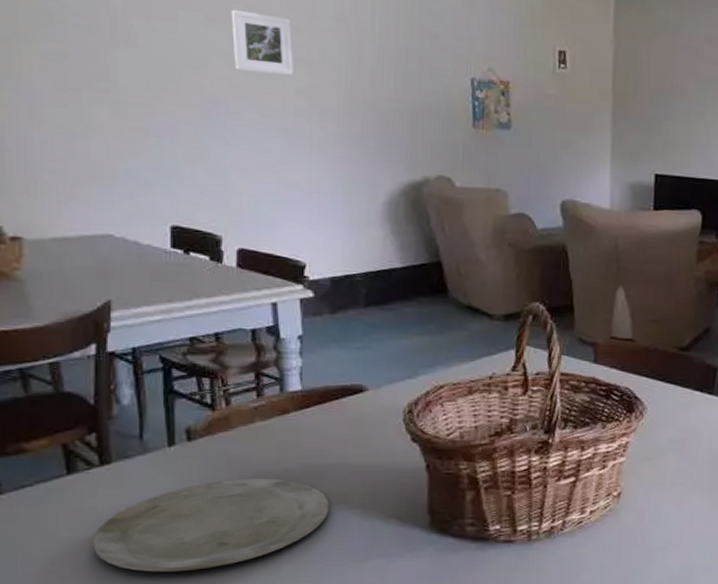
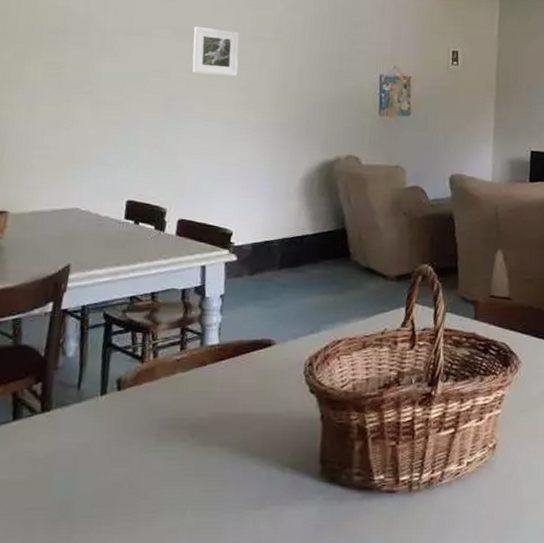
plate: present [93,478,329,572] -> none [24,426,233,516]

